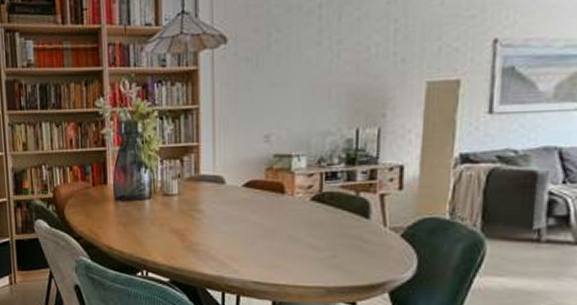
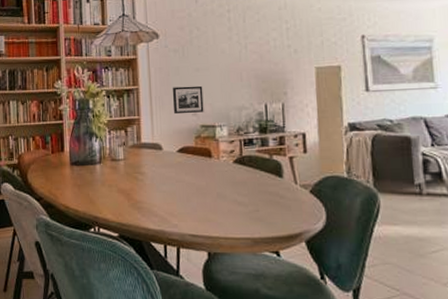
picture frame: none [240,105,279,141] -> present [172,85,204,114]

